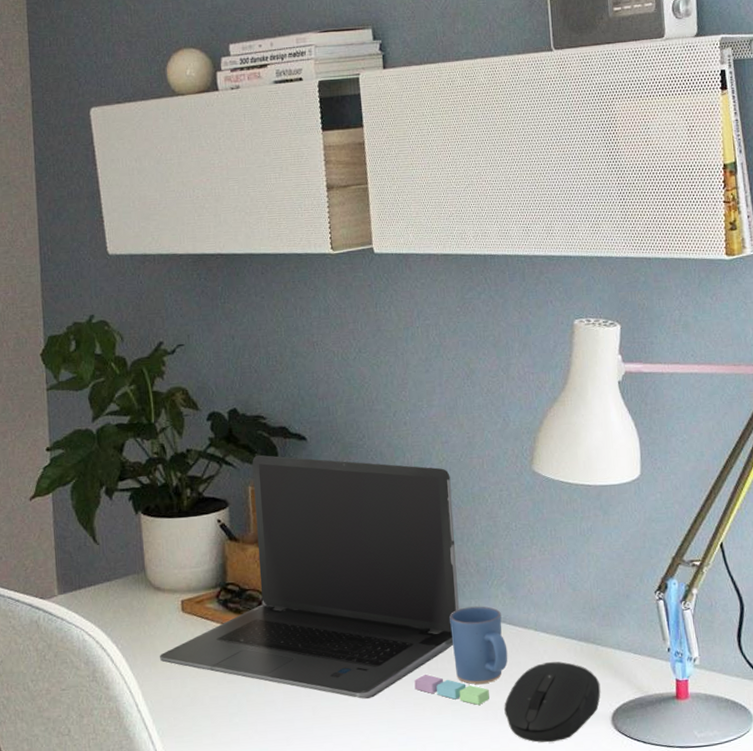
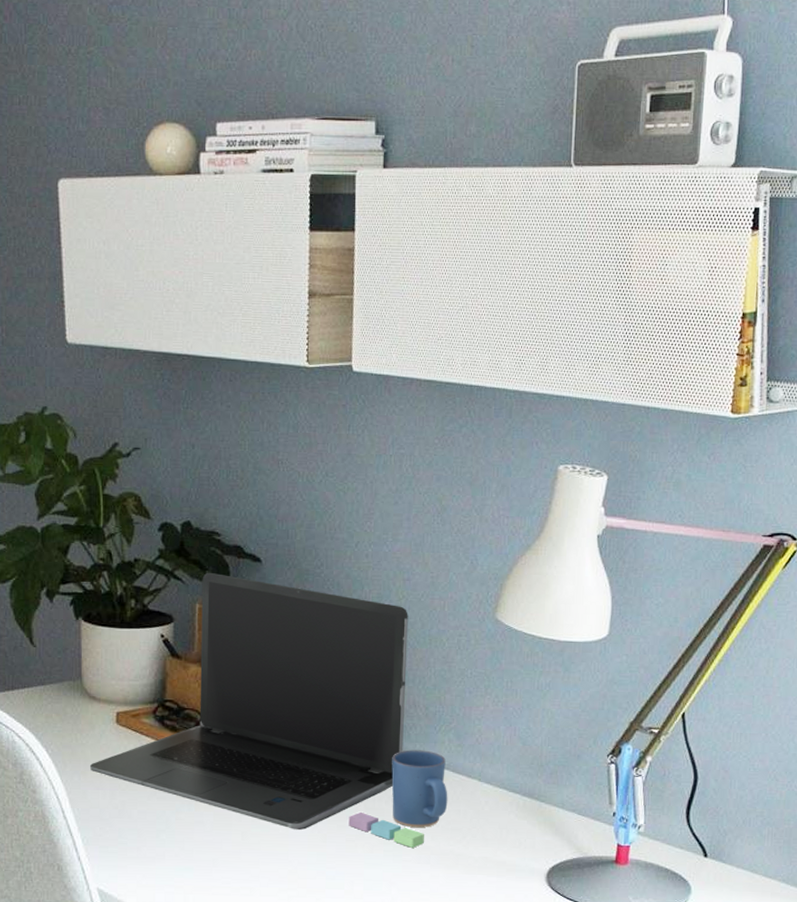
computer mouse: present [504,661,601,743] -> none [438,813,539,892]

